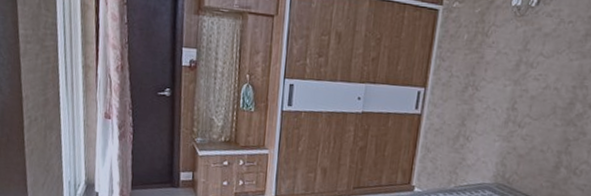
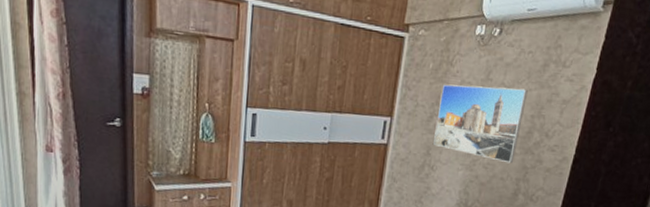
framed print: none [469,55,569,136] -> present [433,84,528,164]

